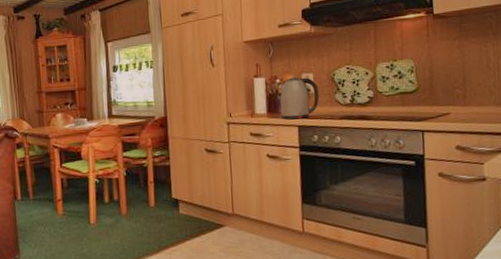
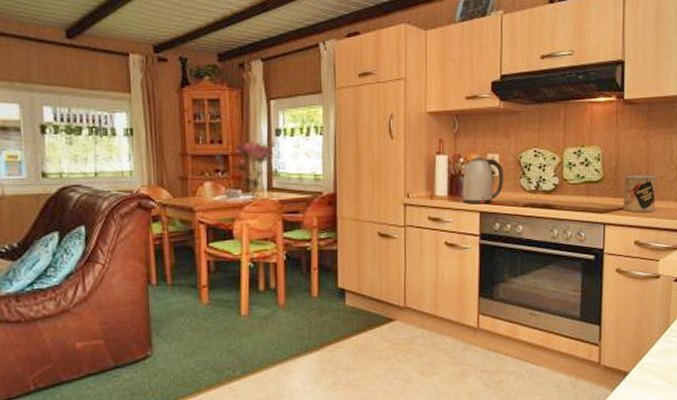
flower bouquet: none [65,77,111,126] -> present [216,141,272,200]
tin can: none [440,82,476,119] -> present [622,174,658,213]

